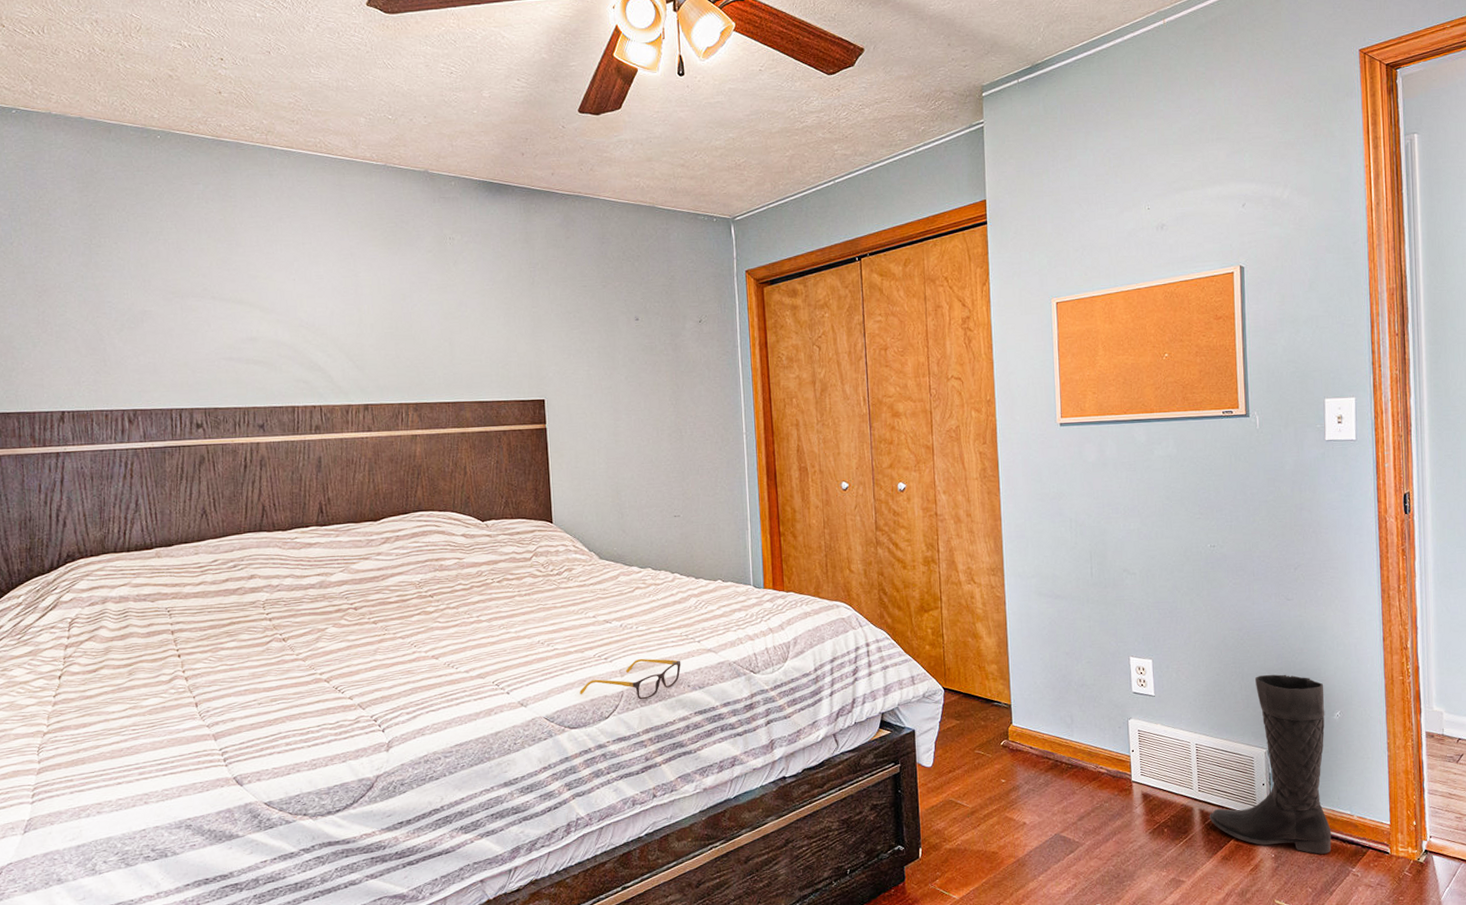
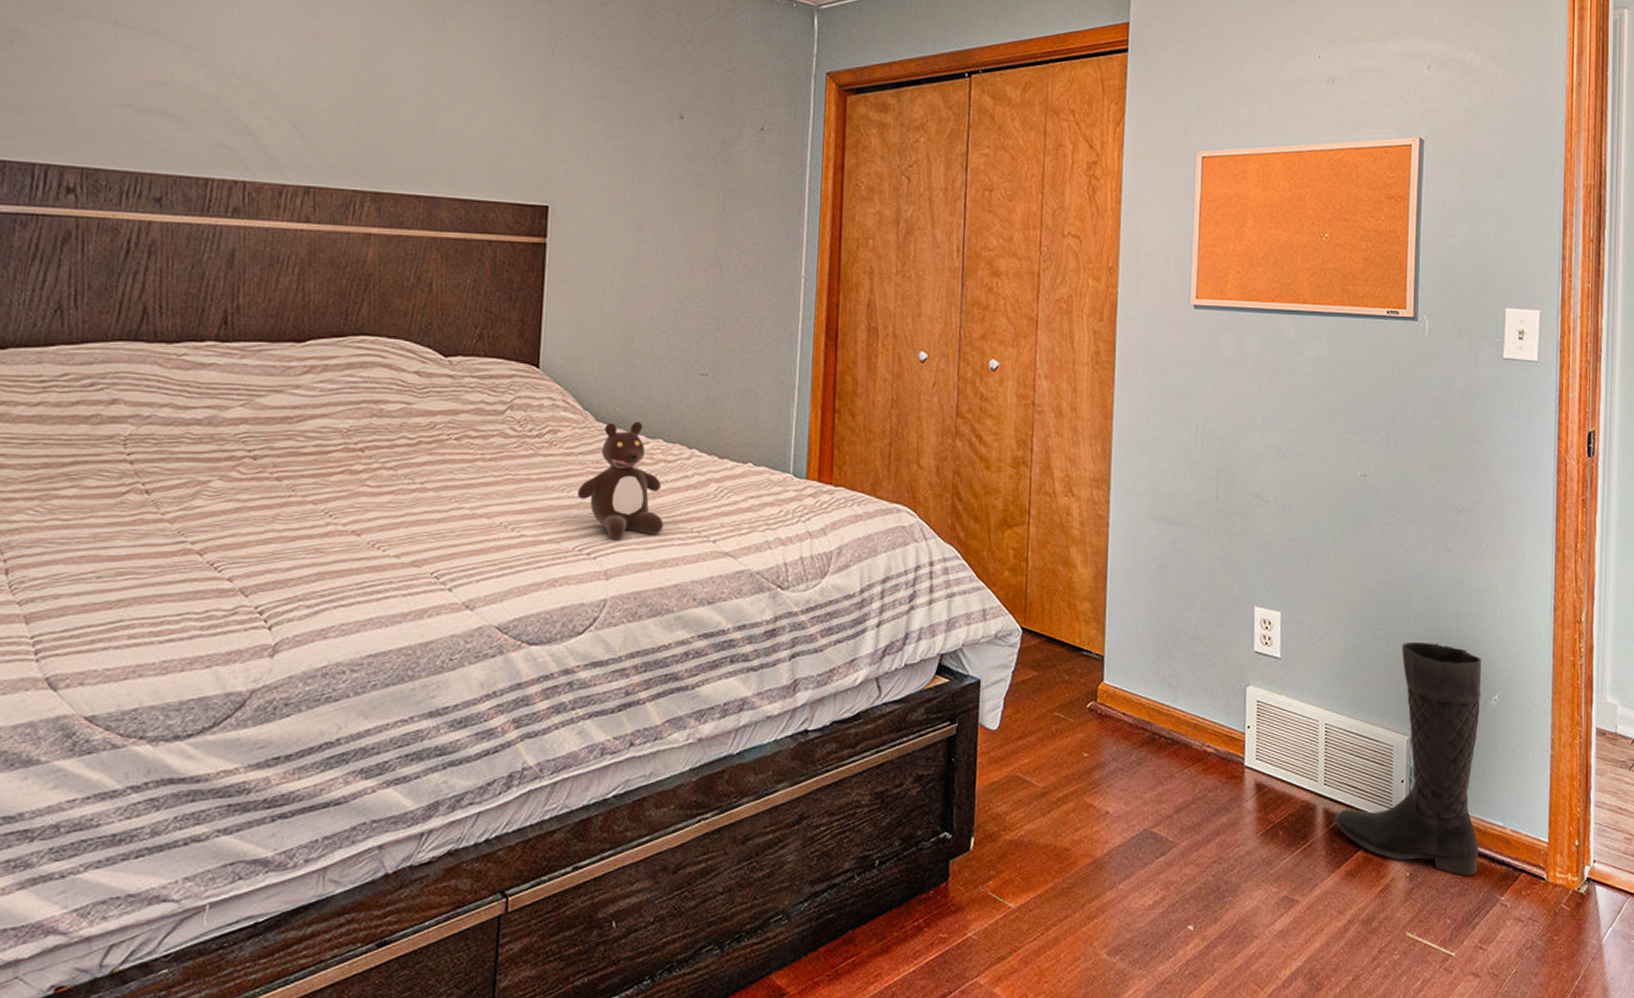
eyeglasses: present [579,658,681,700] -> none [547,557,688,613]
stuffed animal: none [592,556,659,646] -> present [578,421,663,539]

